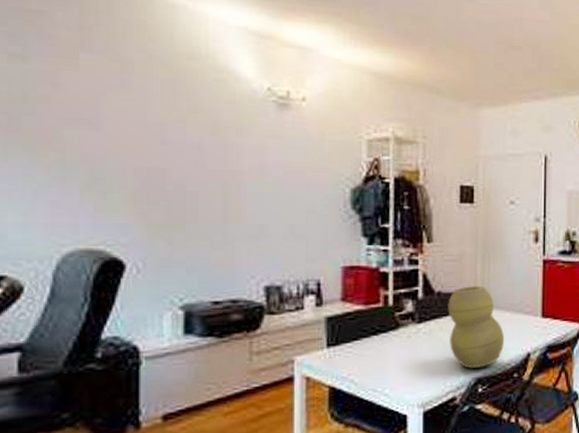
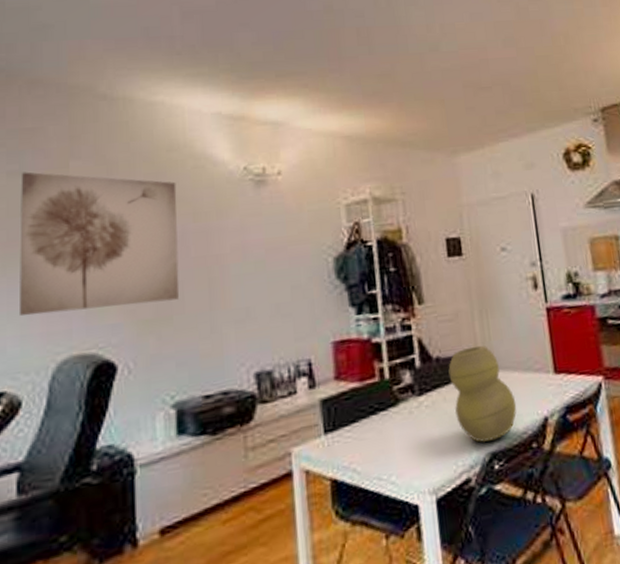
wall art: none [20,56,196,209] -> present [18,172,180,316]

